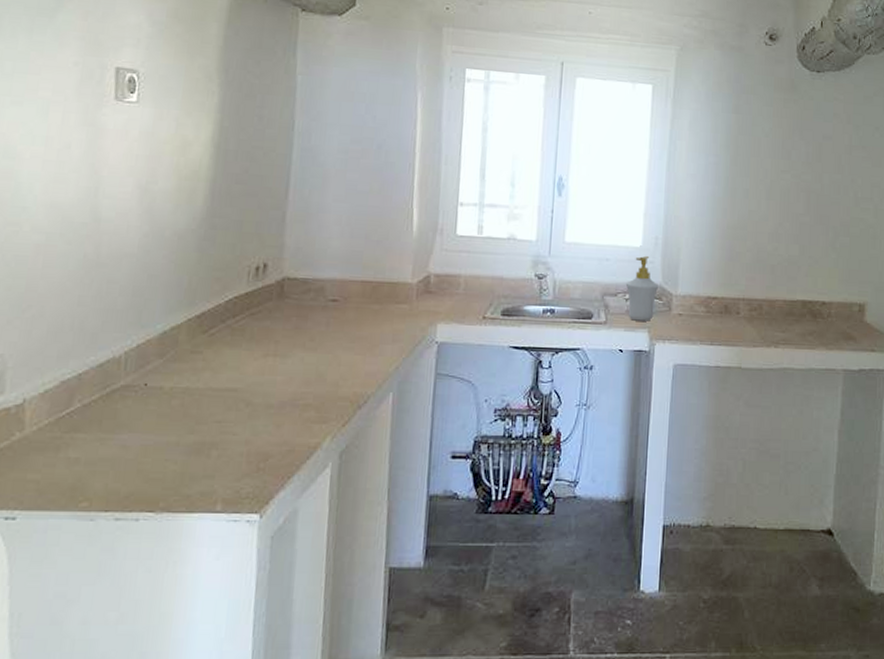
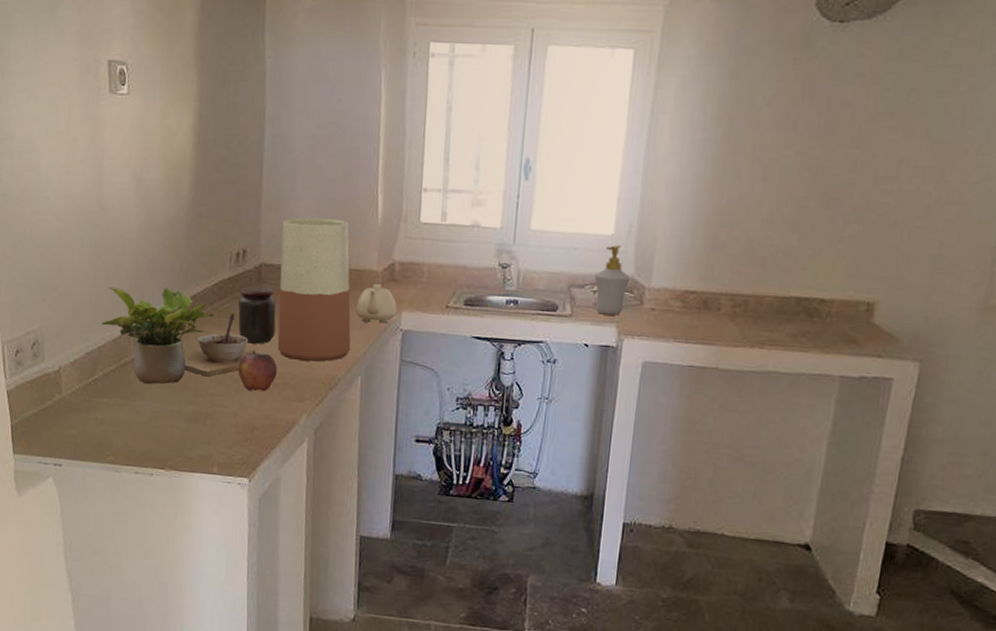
potted plant: none [83,305,226,415] -> present [100,286,214,385]
bowl: none [186,330,284,402] -> present [183,313,264,377]
fruit: none [251,370,299,414] -> present [238,350,277,391]
jar: none [254,301,299,363] -> present [238,286,276,344]
vase: none [299,230,383,379] -> present [277,217,351,362]
teapot: none [387,296,433,336] -> present [355,284,398,324]

